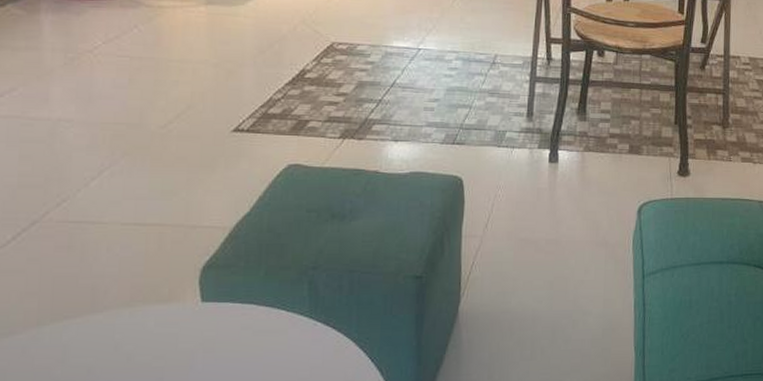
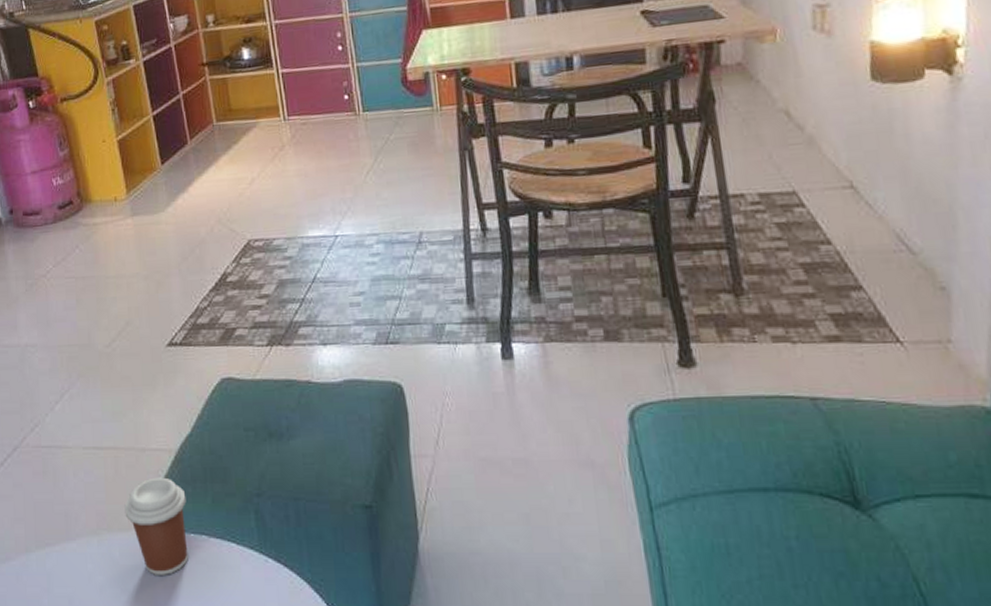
coffee cup: none [165,252,237,342] -> present [124,477,188,575]

